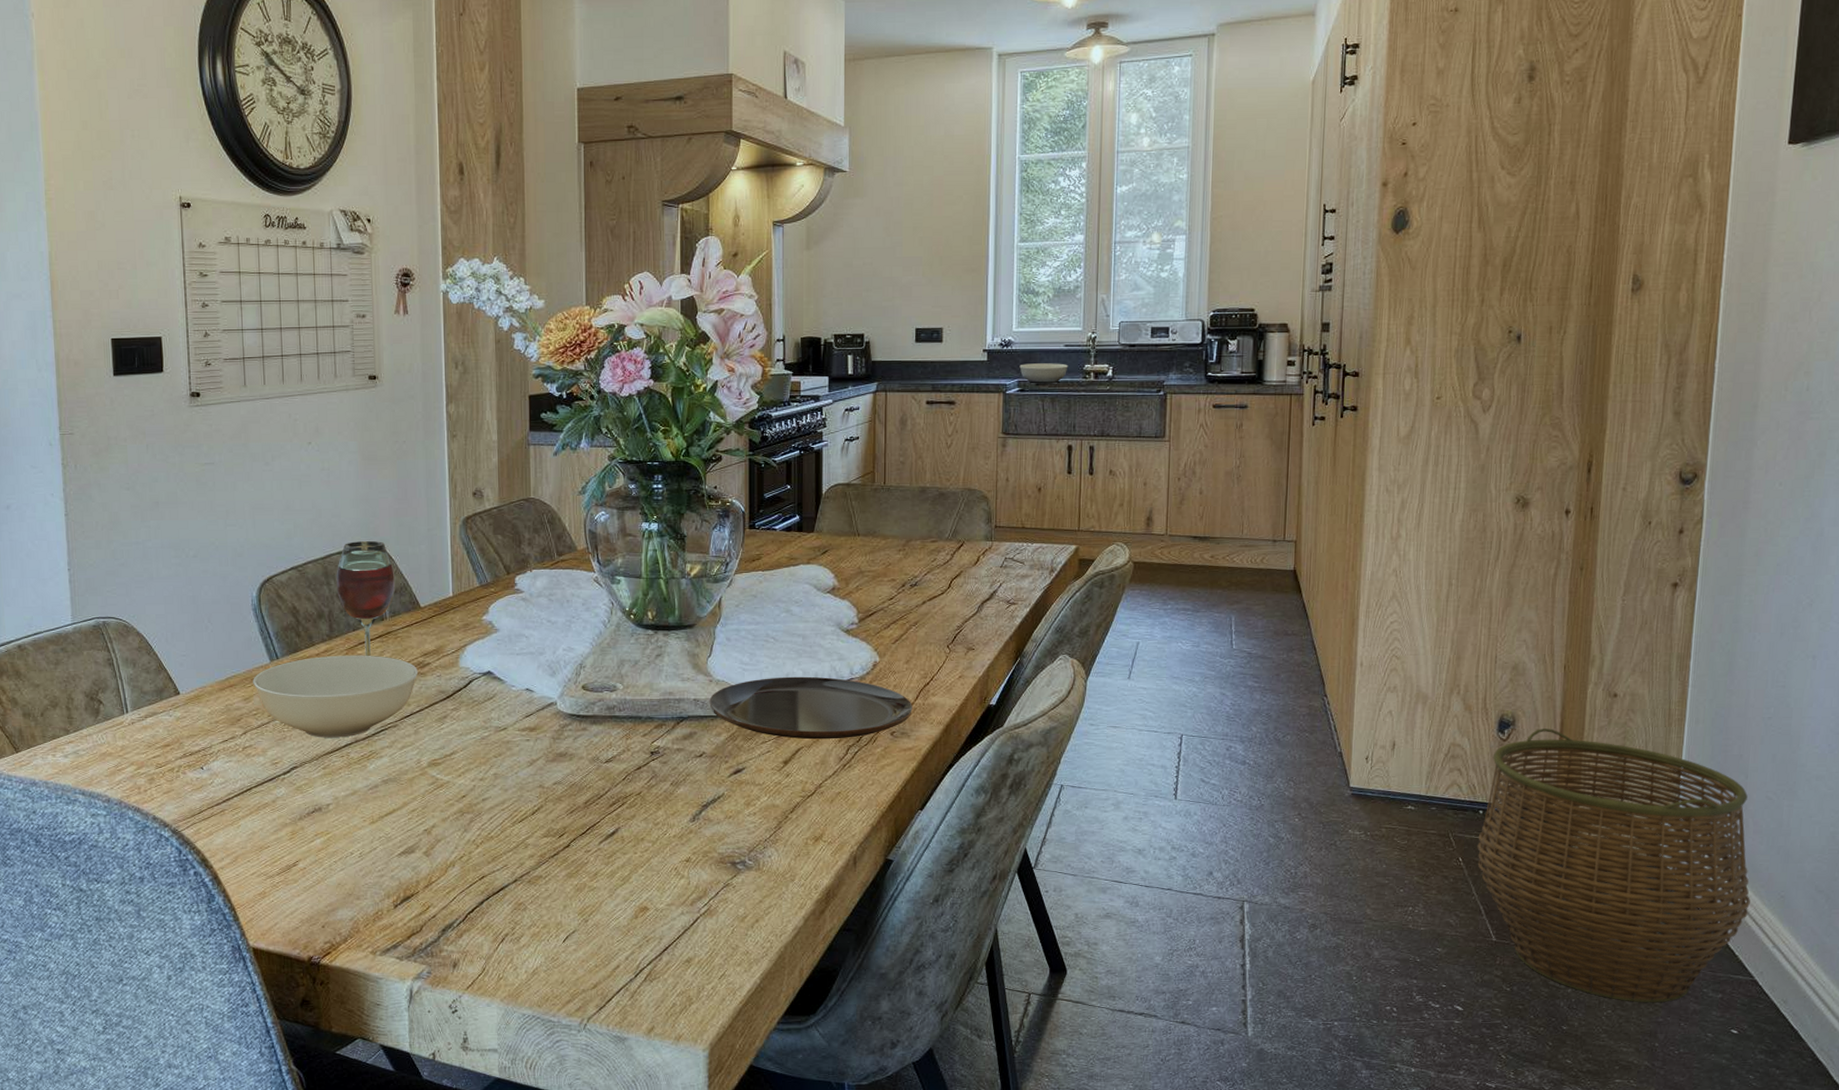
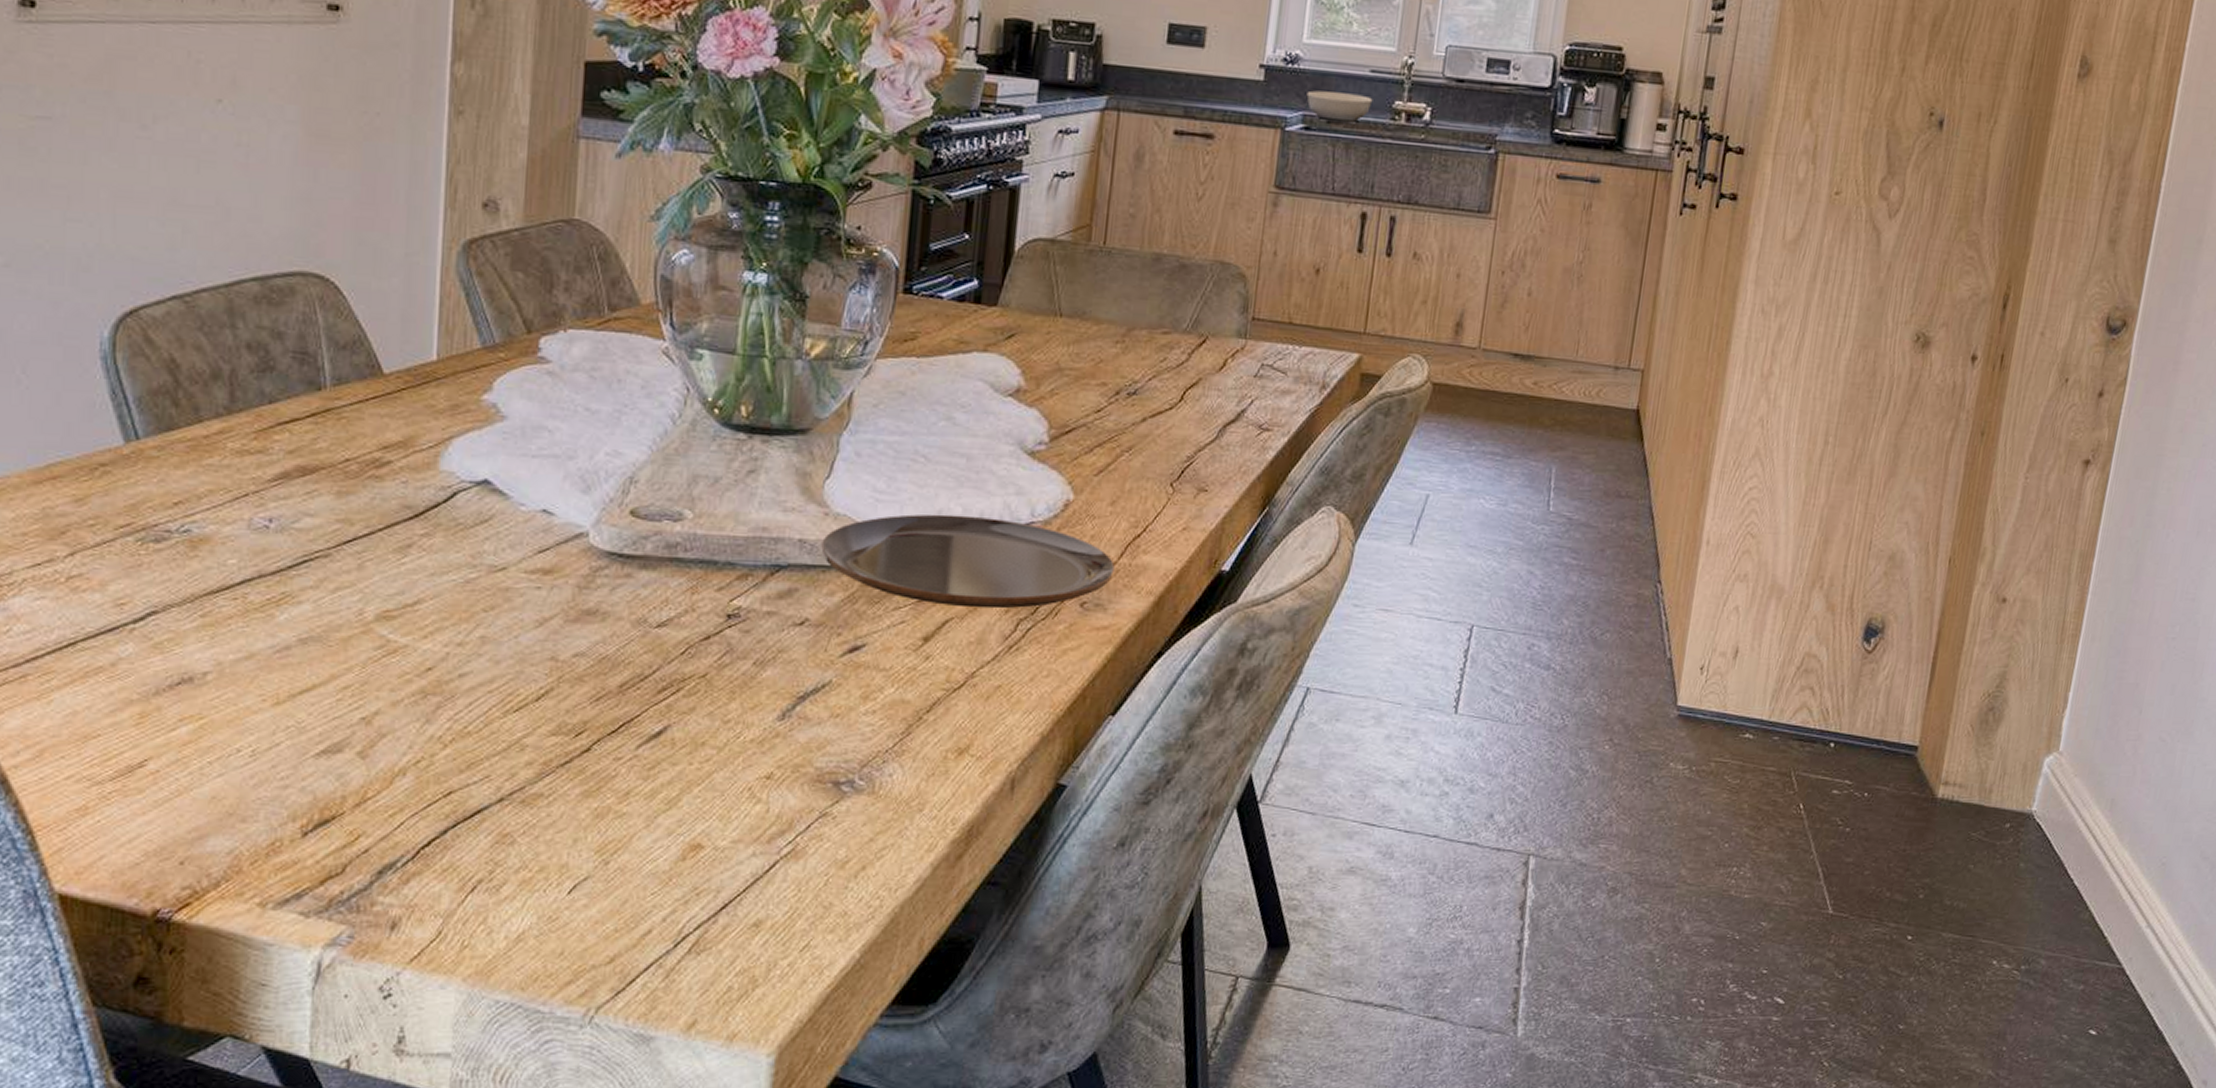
bowl: present [253,655,419,738] -> none [92,439,372,570]
wineglass: present [336,541,396,657] -> none [246,263,346,446]
basket: present [1477,728,1750,1003] -> none [1821,639,2139,996]

